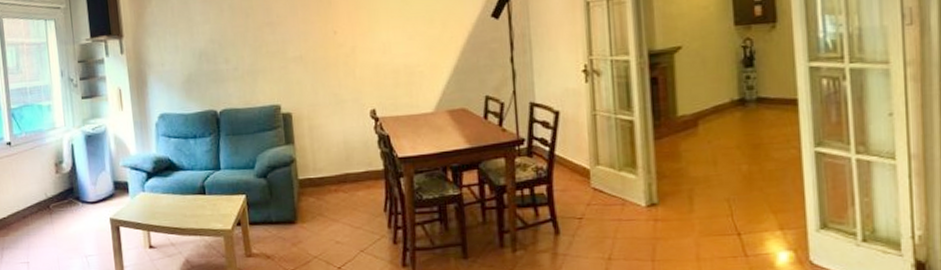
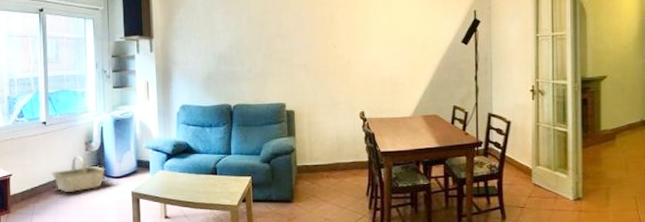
basket: none [20,179,80,223] -> present [51,155,106,193]

